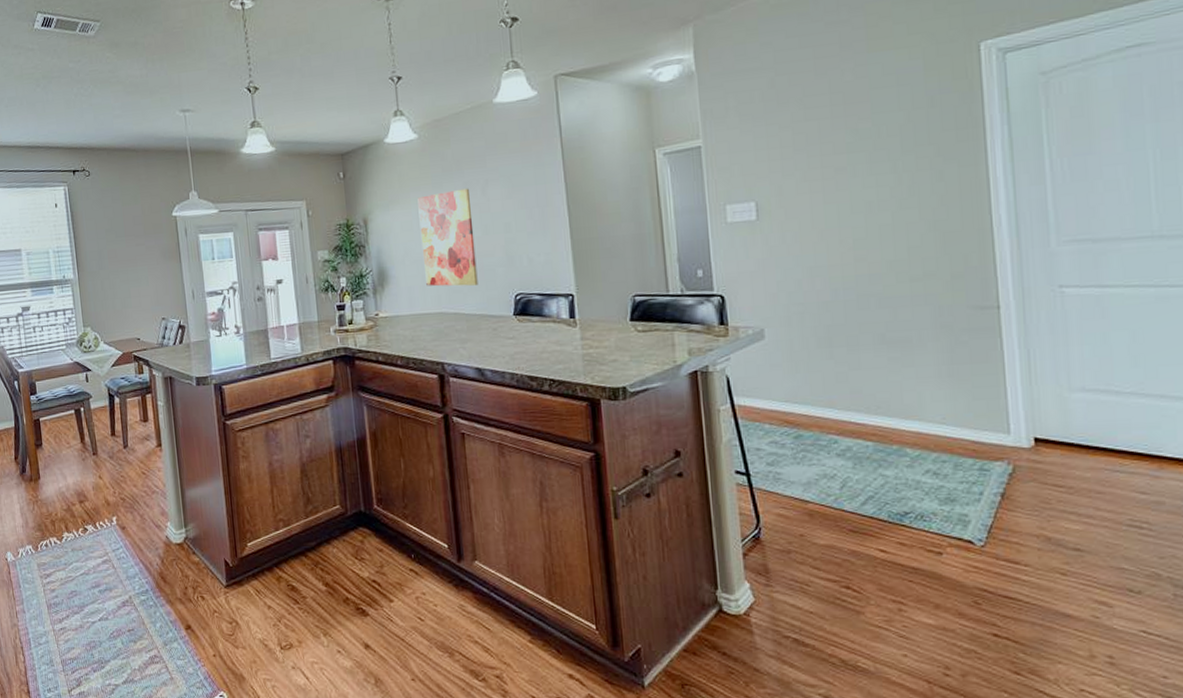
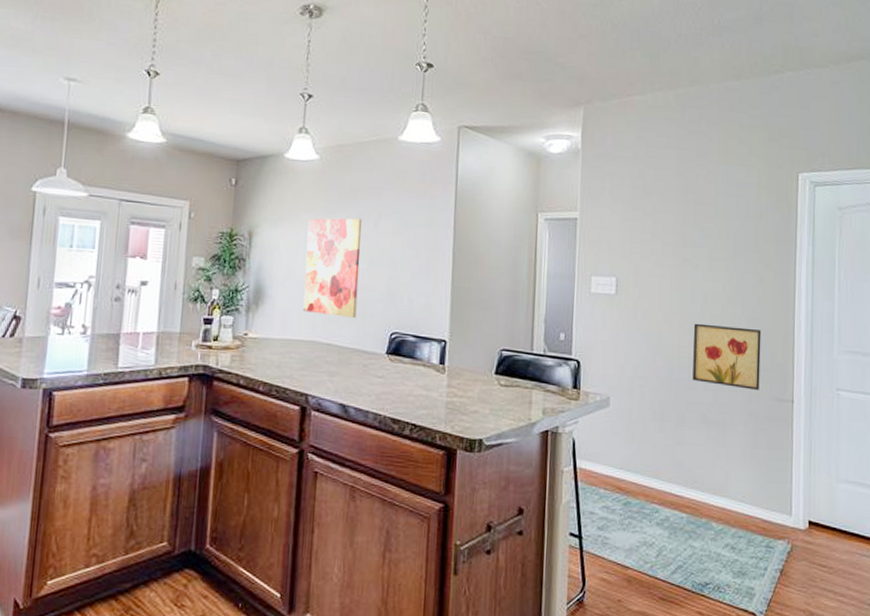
wall art: none [857,232,952,301] -> present [692,323,762,390]

